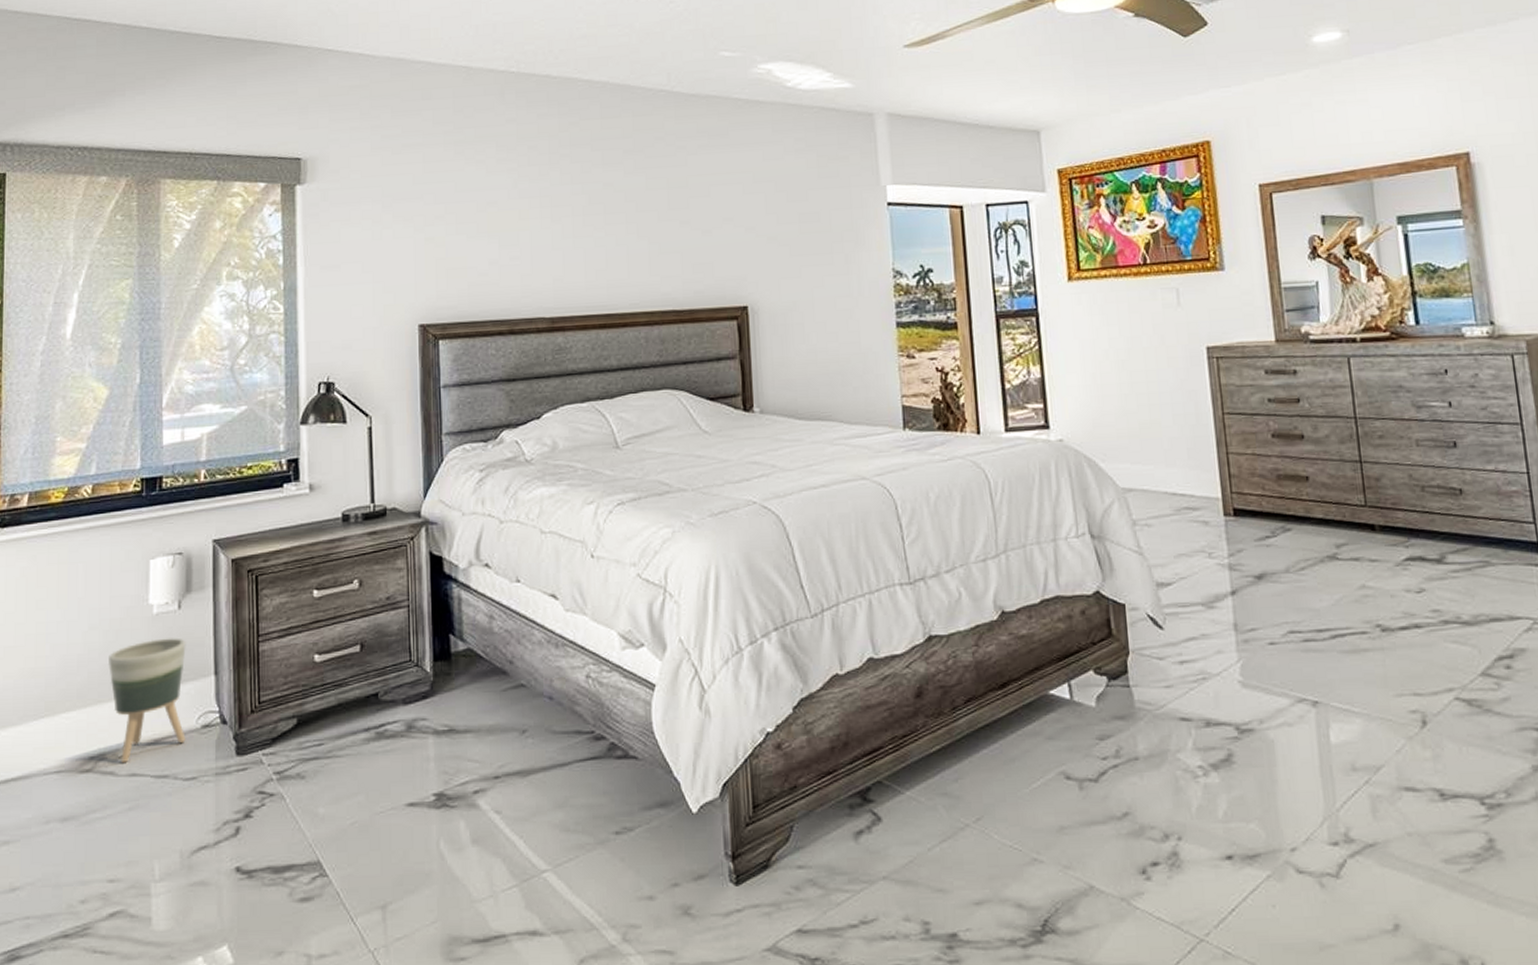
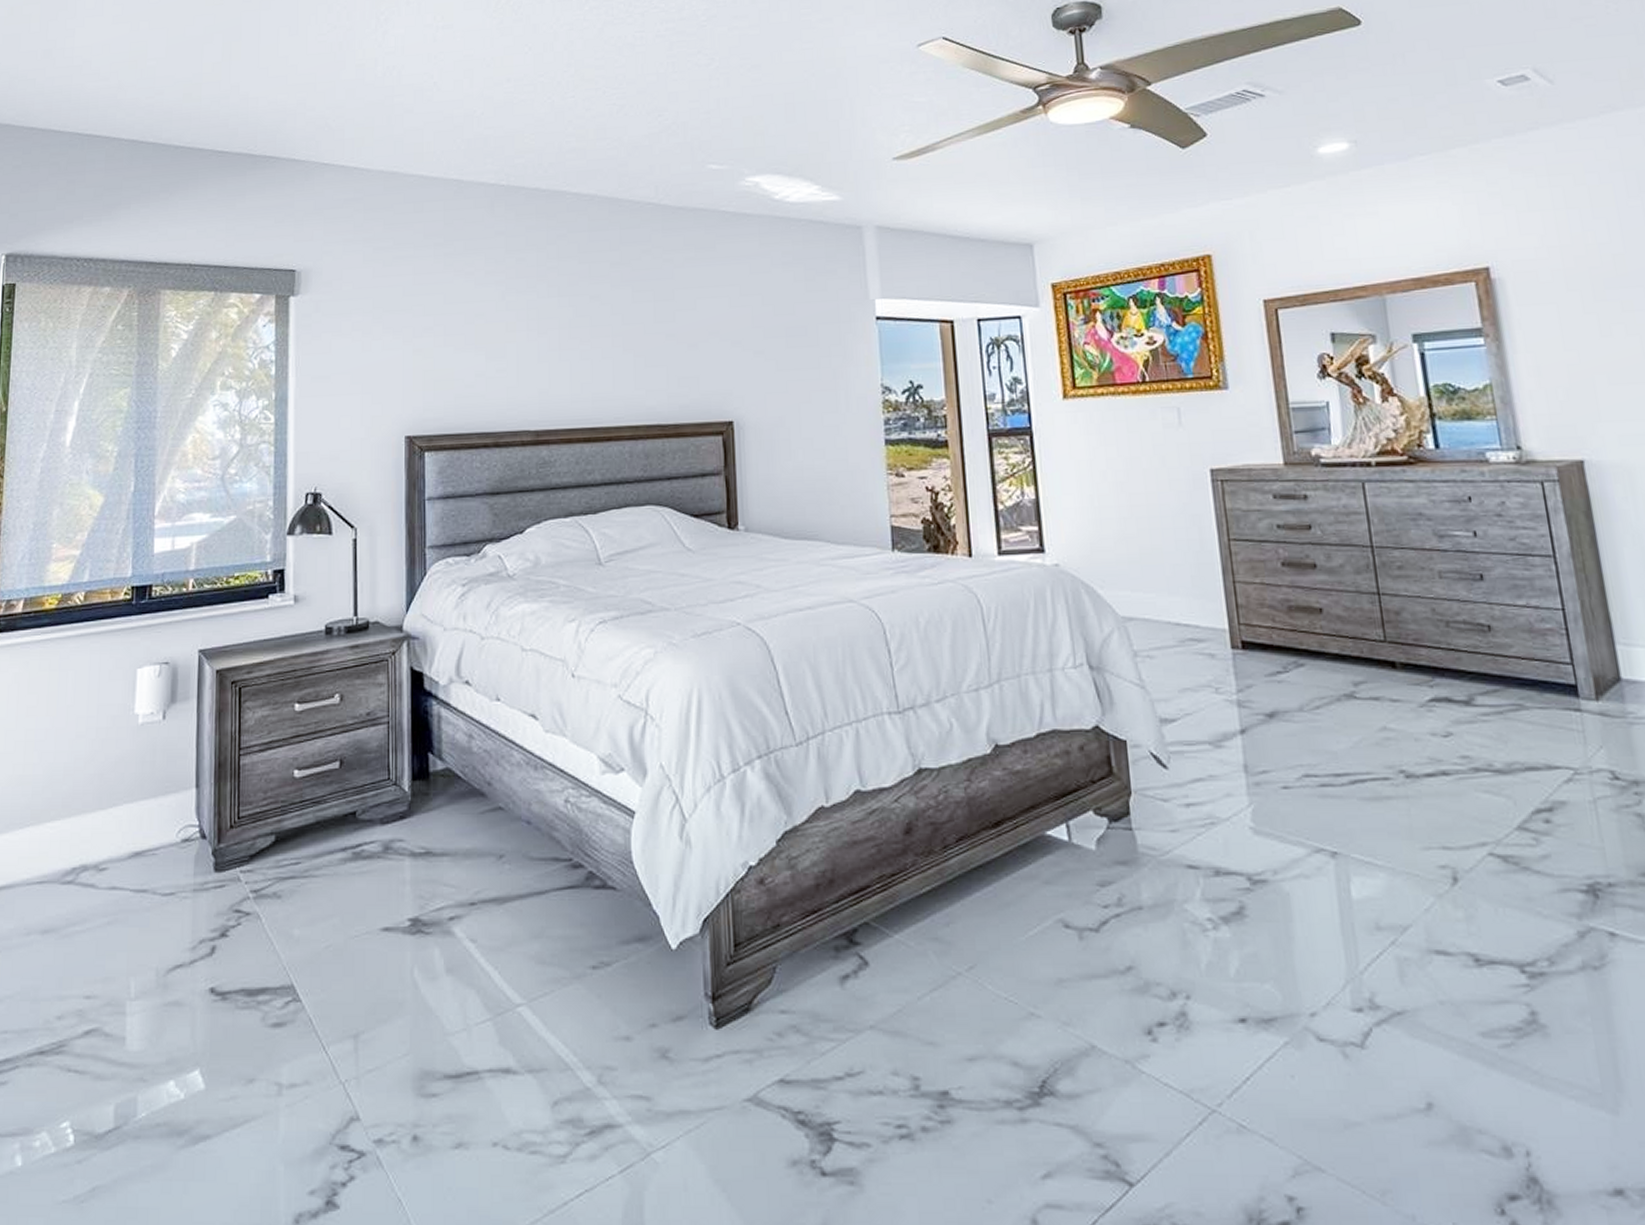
planter: present [109,638,186,763] -> none [93,749,169,875]

